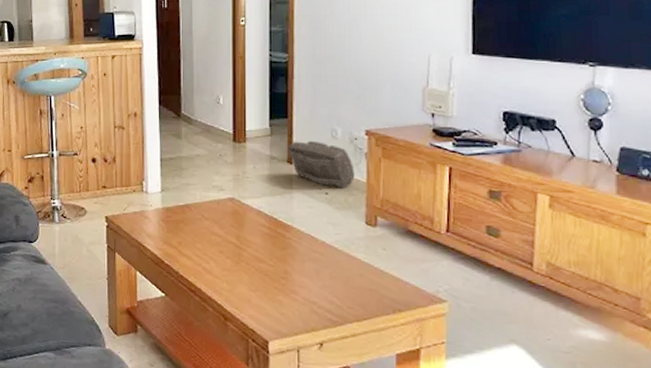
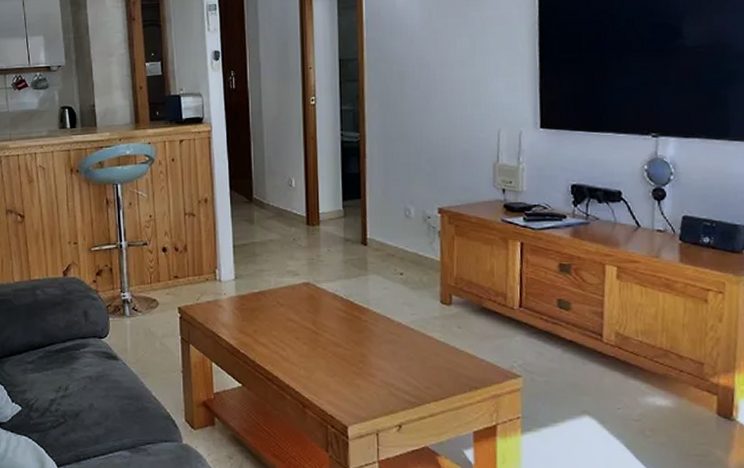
backpack: present [288,140,355,188] -> none [362,220,429,267]

